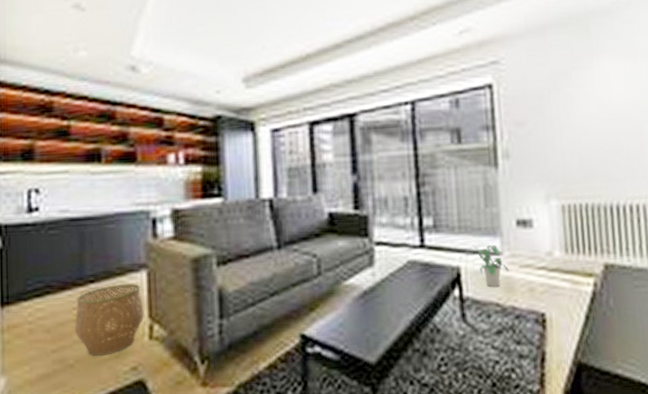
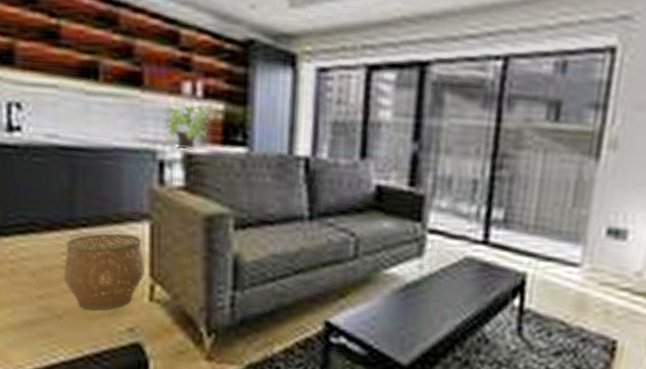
plant: none [154,171,190,206] -> present [162,105,208,149]
potted plant: present [473,244,509,287] -> none [547,250,585,303]

